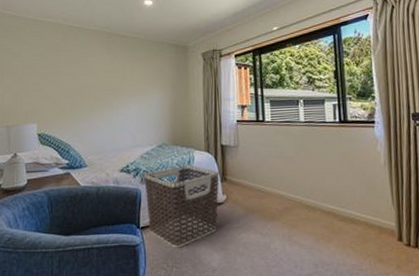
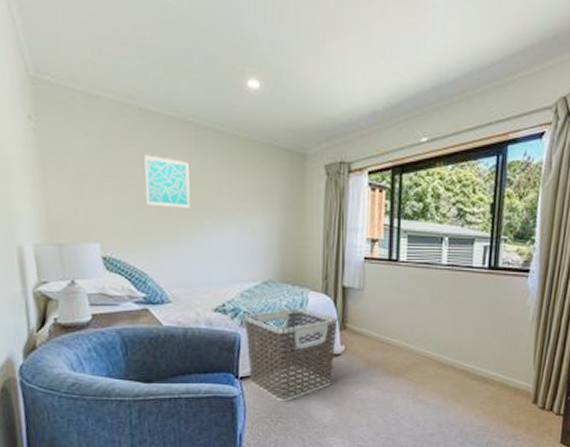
wall art: none [71,56,103,94] -> present [144,153,191,210]

